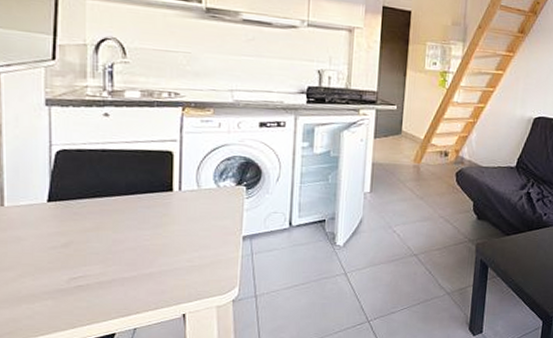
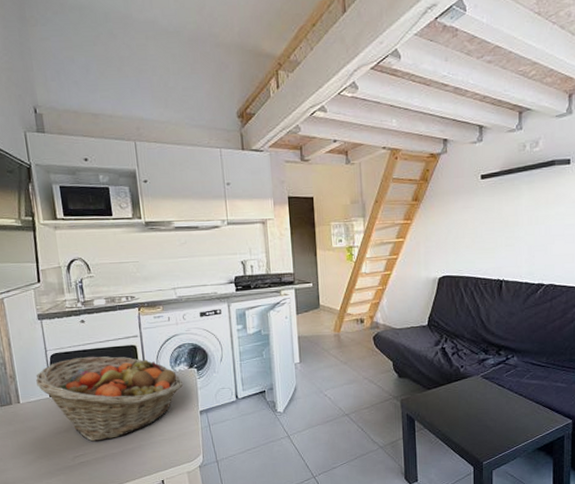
fruit basket: none [31,157,226,262] -> present [36,356,183,442]

